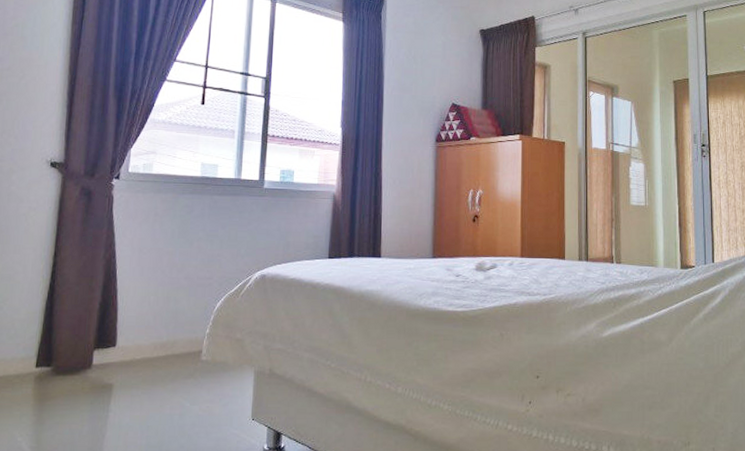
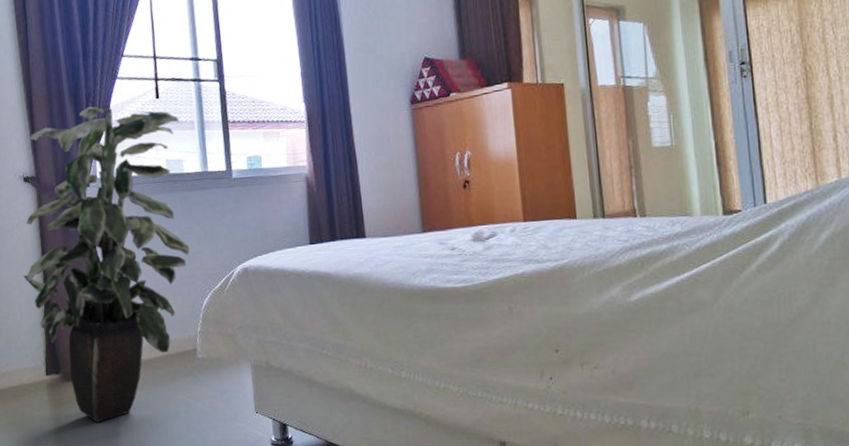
indoor plant: none [30,102,221,421] -> present [23,106,189,422]

